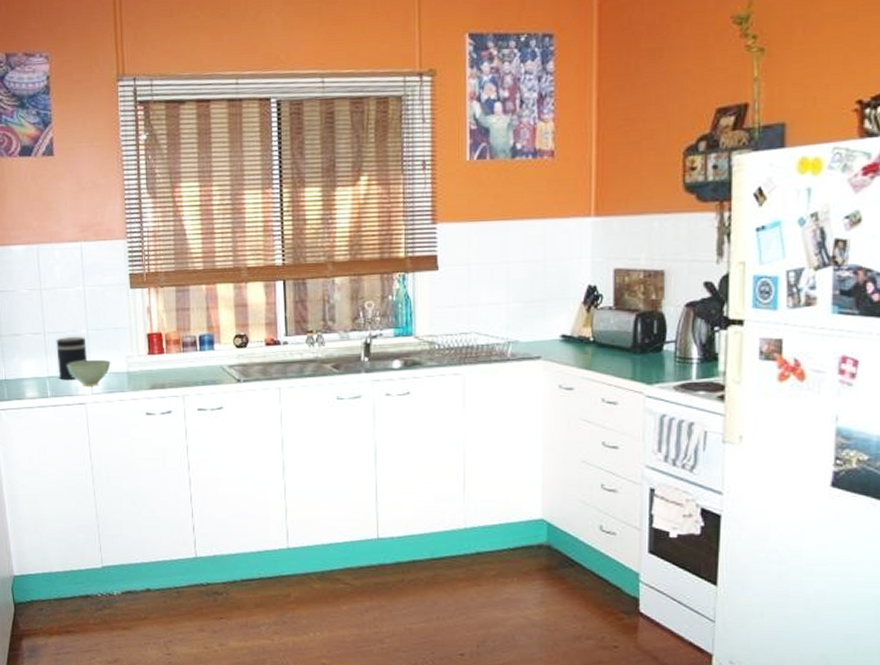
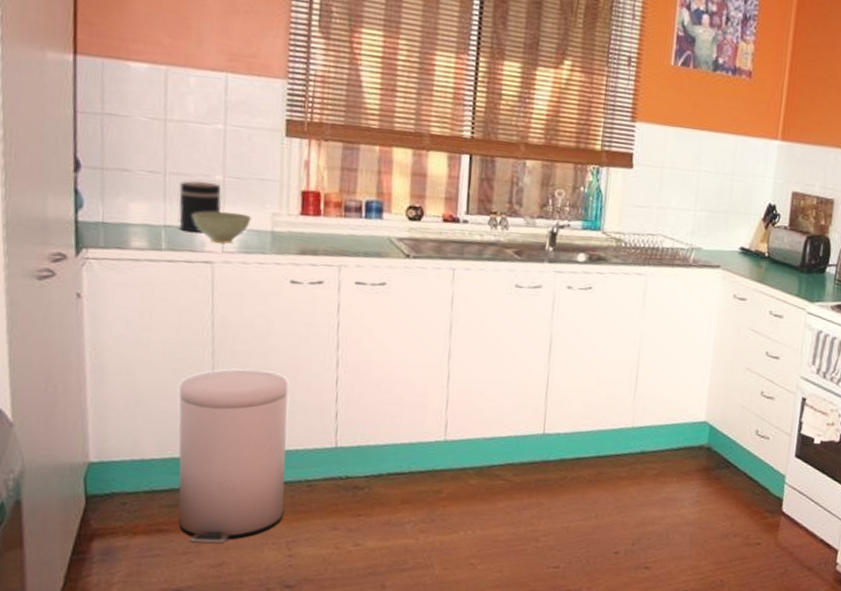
pedal bin: none [71,492,160,644] -> present [178,369,289,545]

